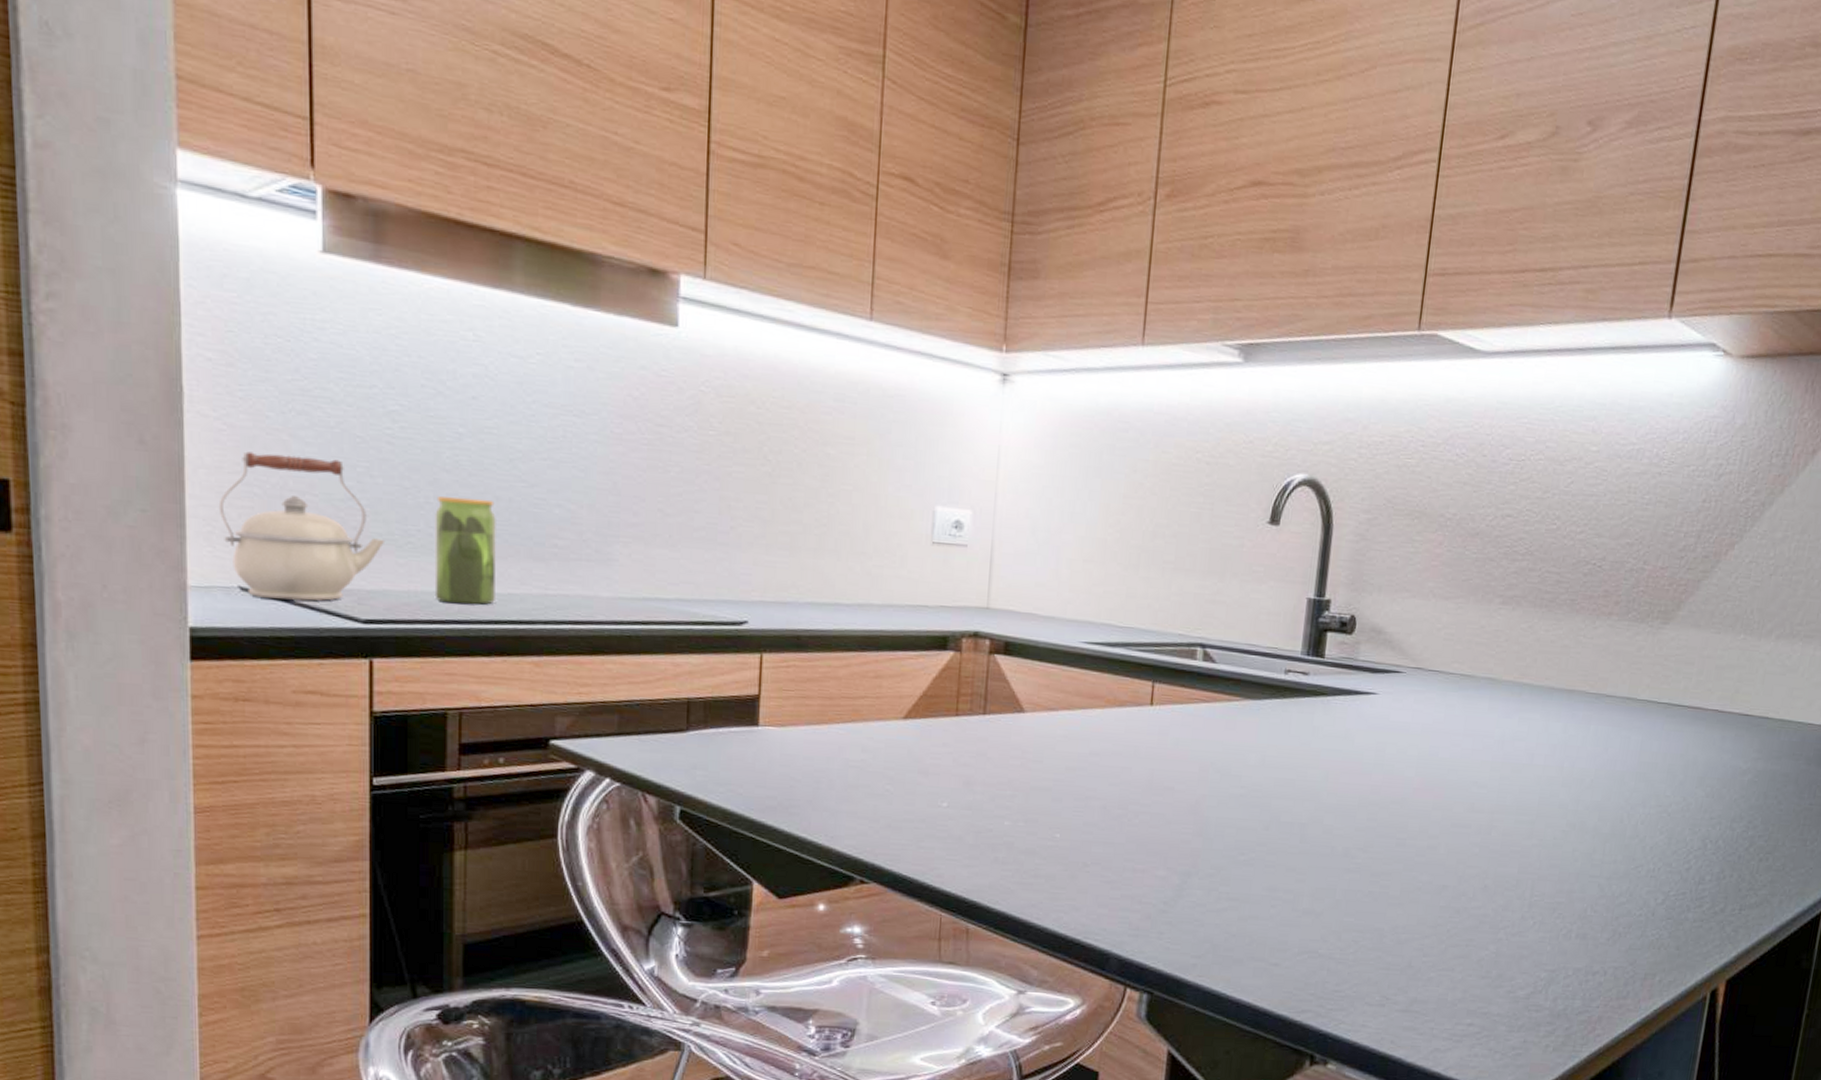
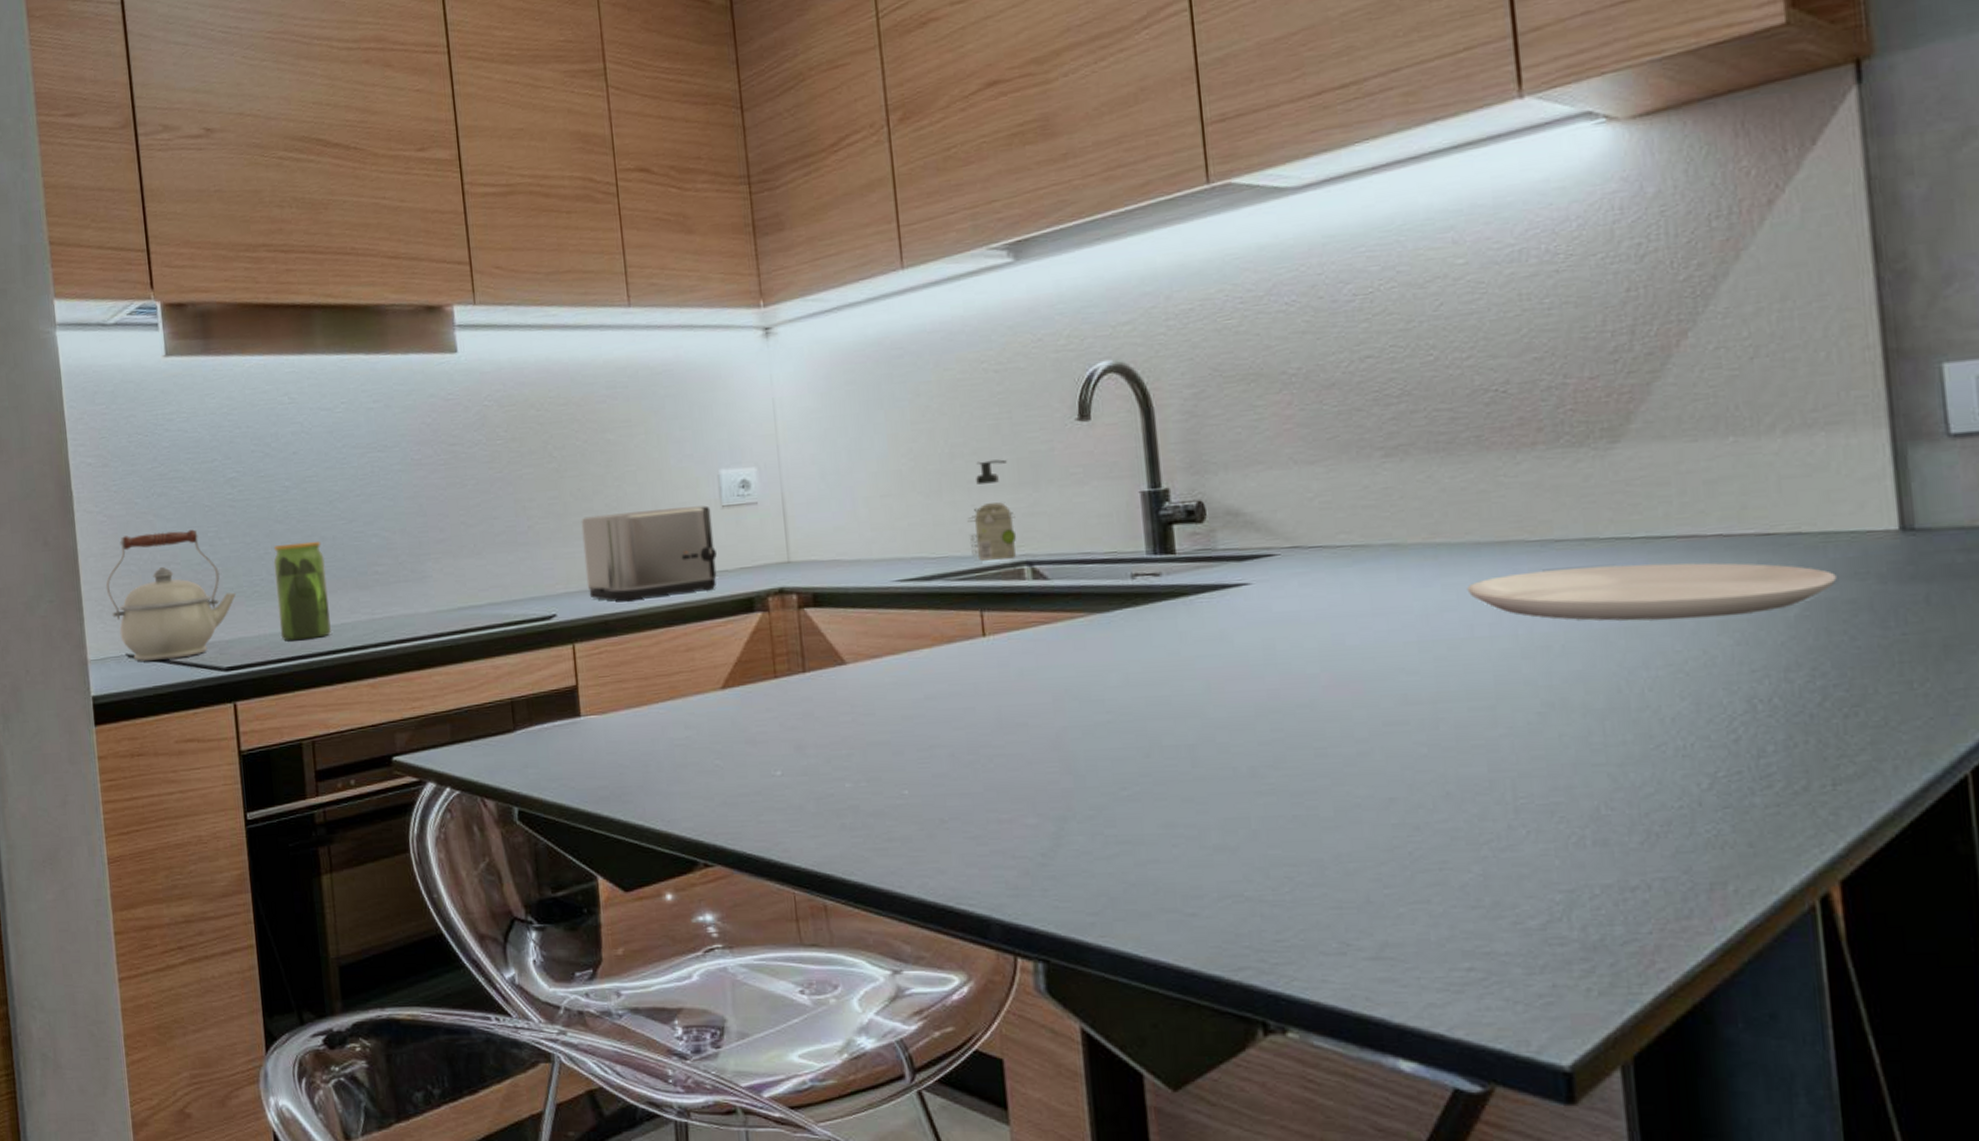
toaster: none [784,528,921,622] -> present [581,505,717,601]
soap dispenser: none [1155,544,1201,640] -> present [967,459,1017,561]
plate: none [1536,717,1781,774] -> present [1466,562,1837,621]

